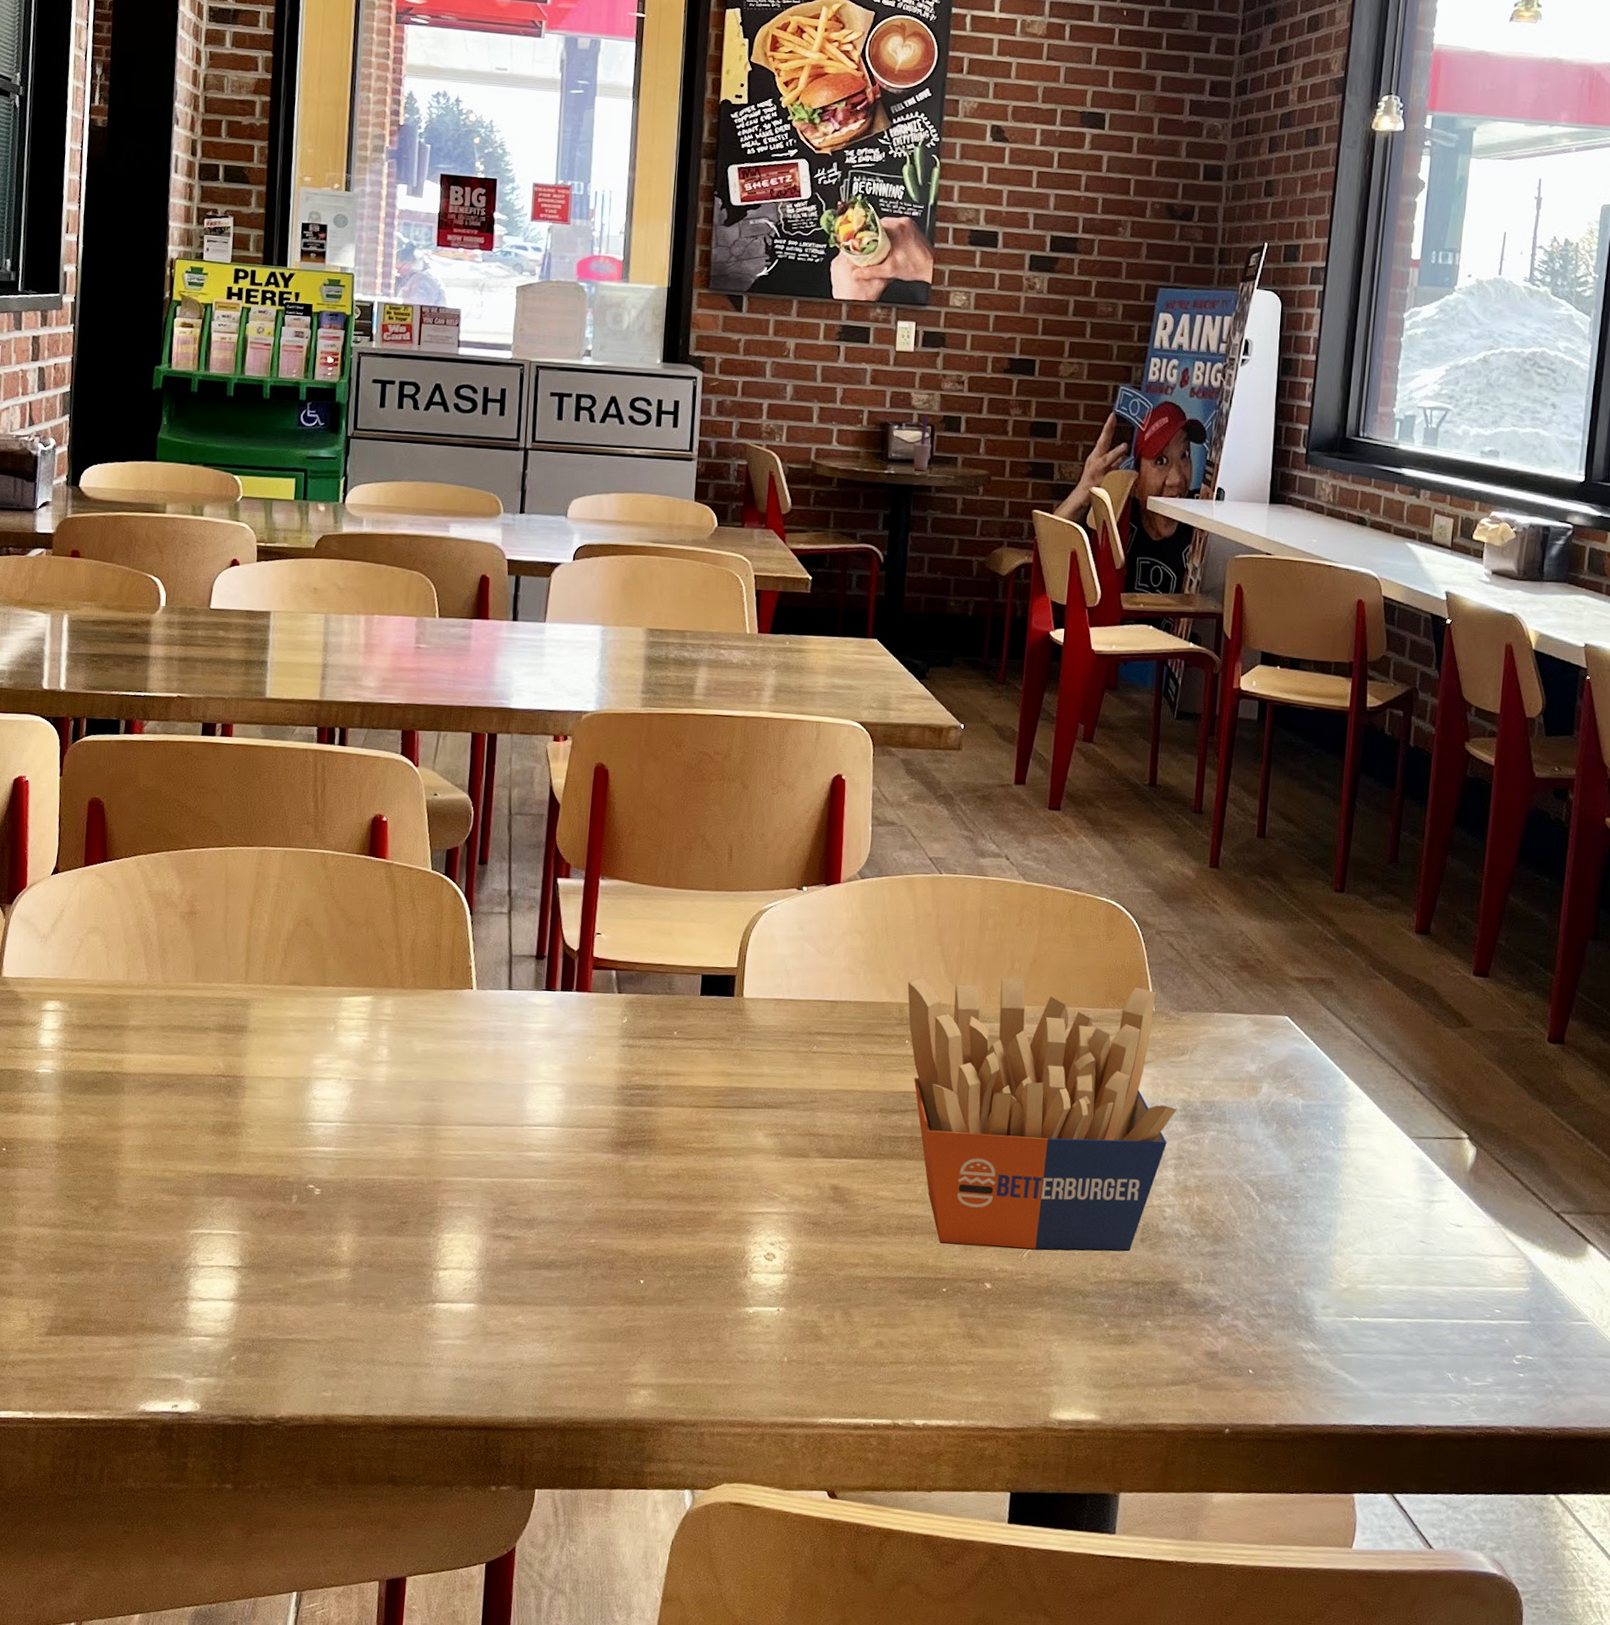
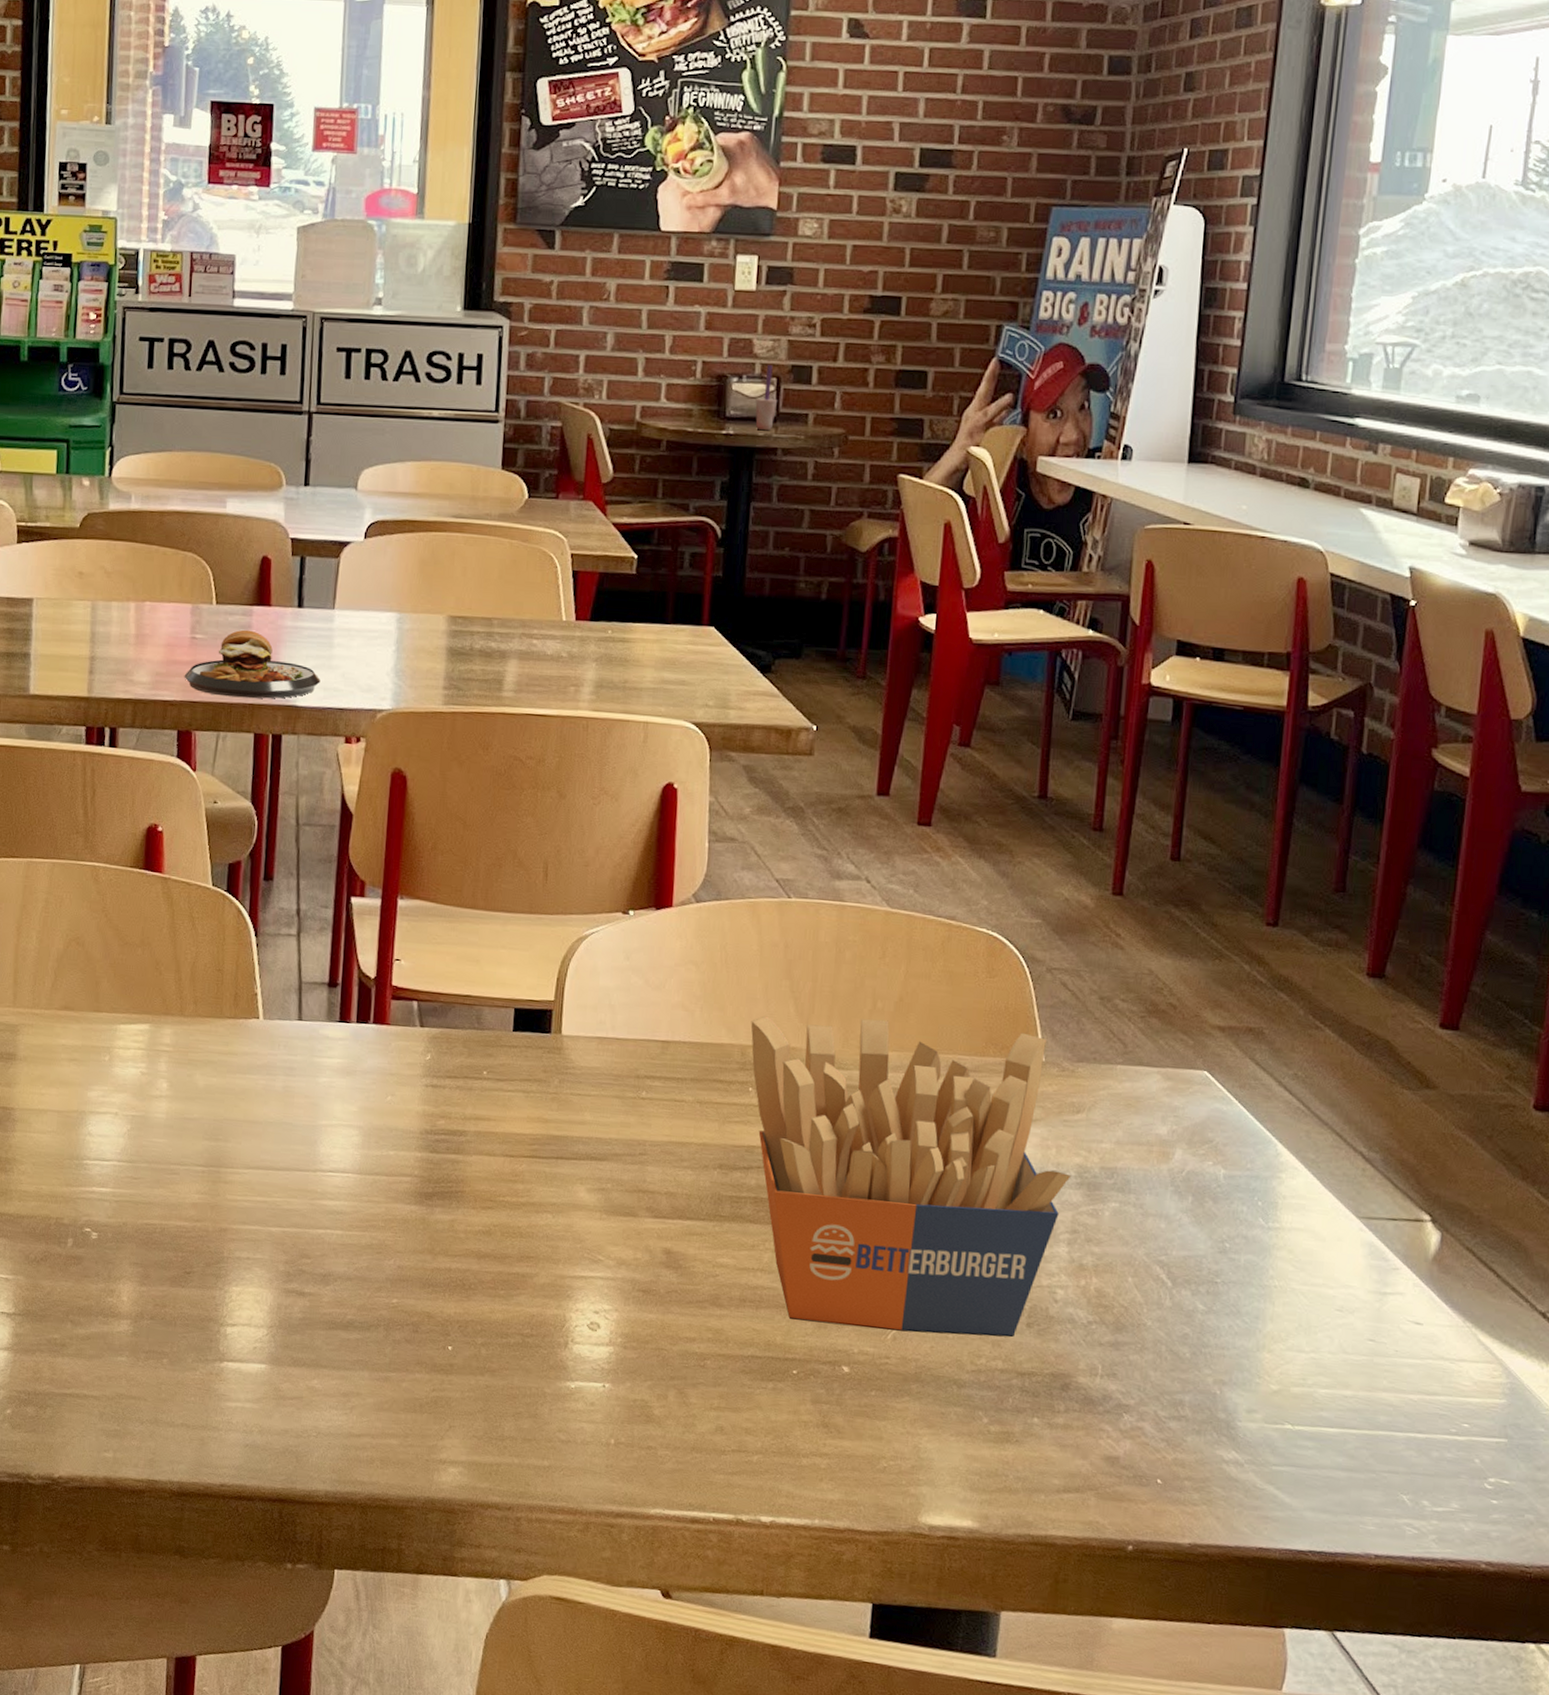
burger: none [408,640,532,702] -> present [184,629,321,699]

